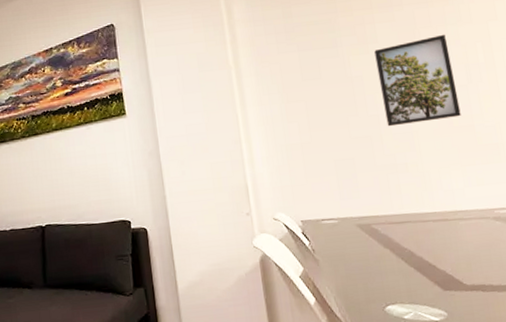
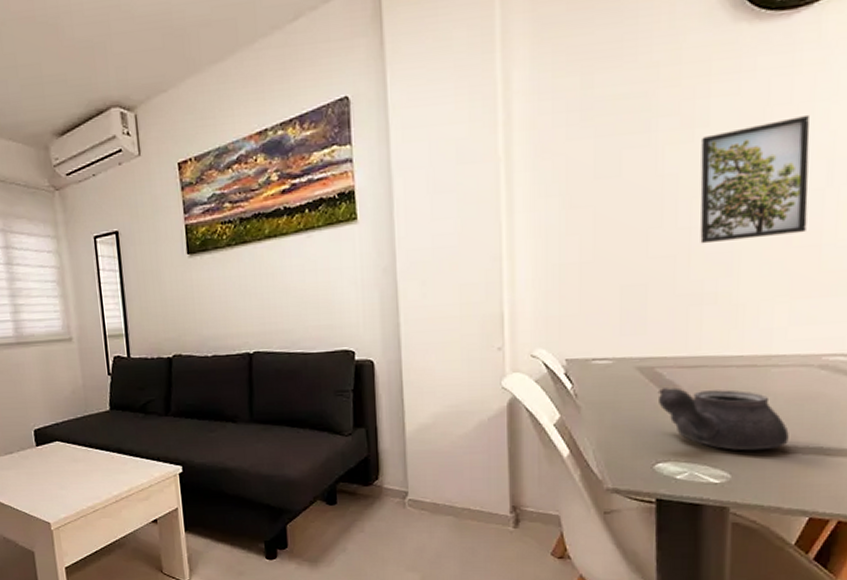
teapot: none [377,240,485,291] -> present [657,386,789,451]

